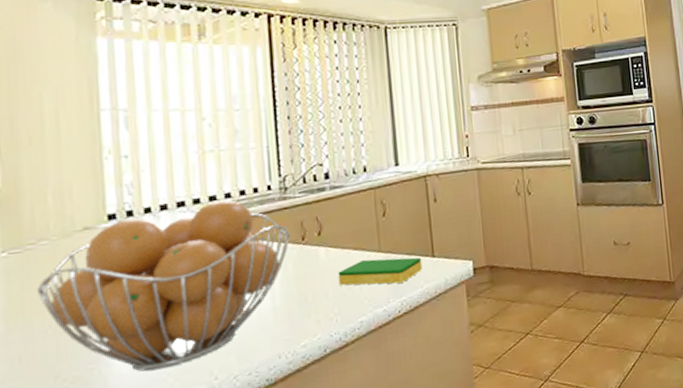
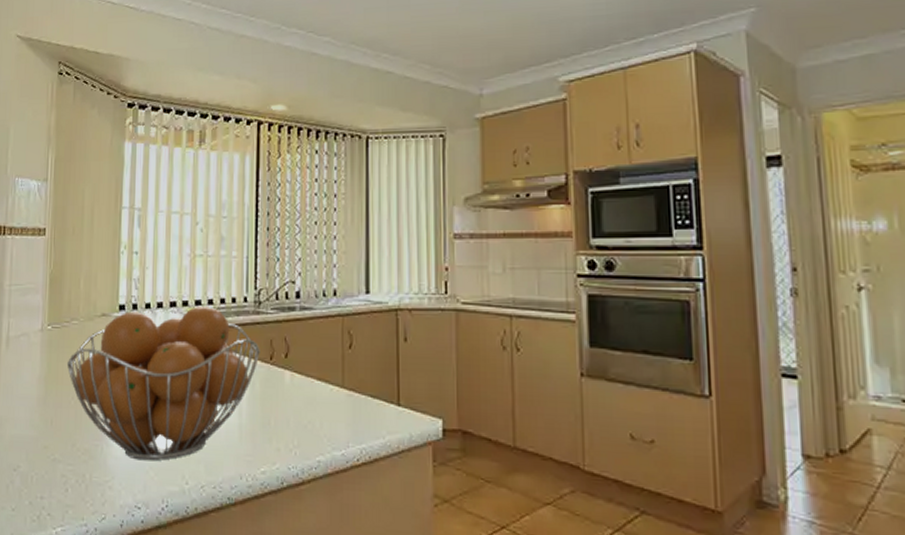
dish sponge: present [338,257,423,286] -> none [300,392,386,427]

